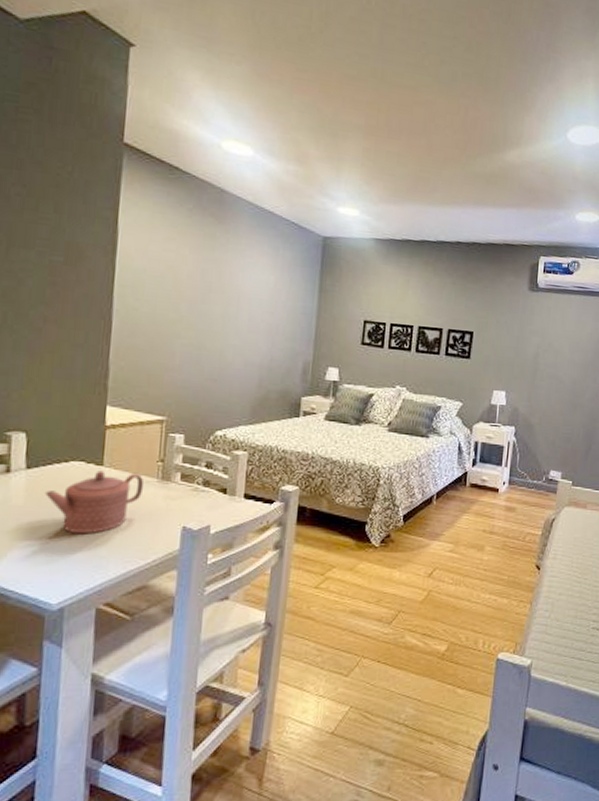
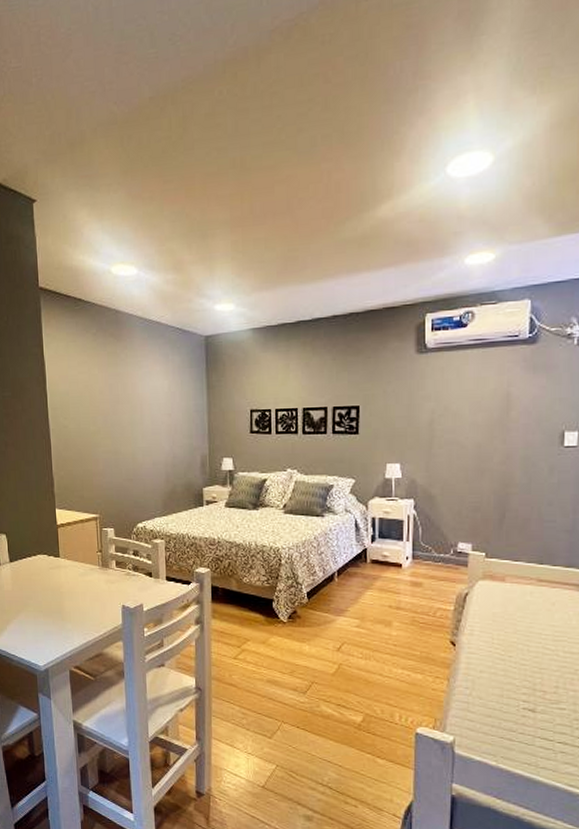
teapot: present [44,470,145,534] -> none [23,561,90,612]

